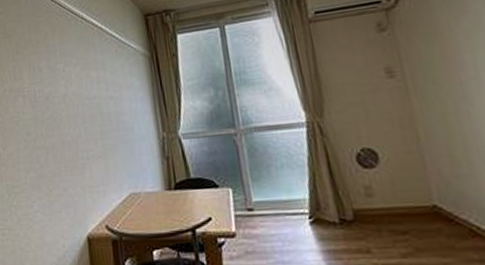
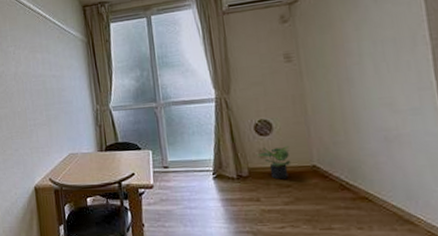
potted plant: none [361,181,406,225] -> present [256,146,292,180]

